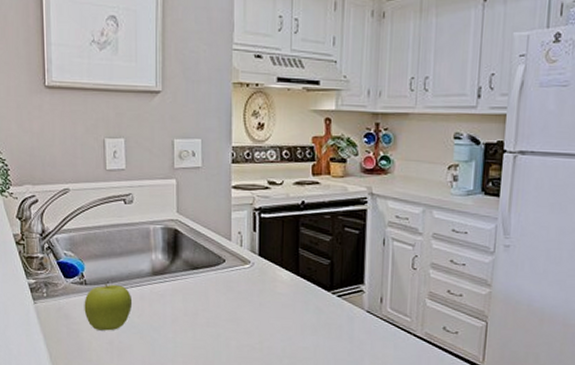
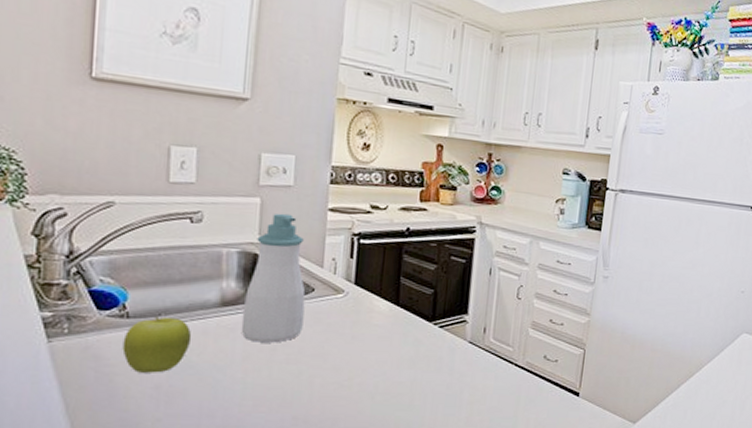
soap bottle: none [169,192,218,308] -> present [241,213,306,343]

